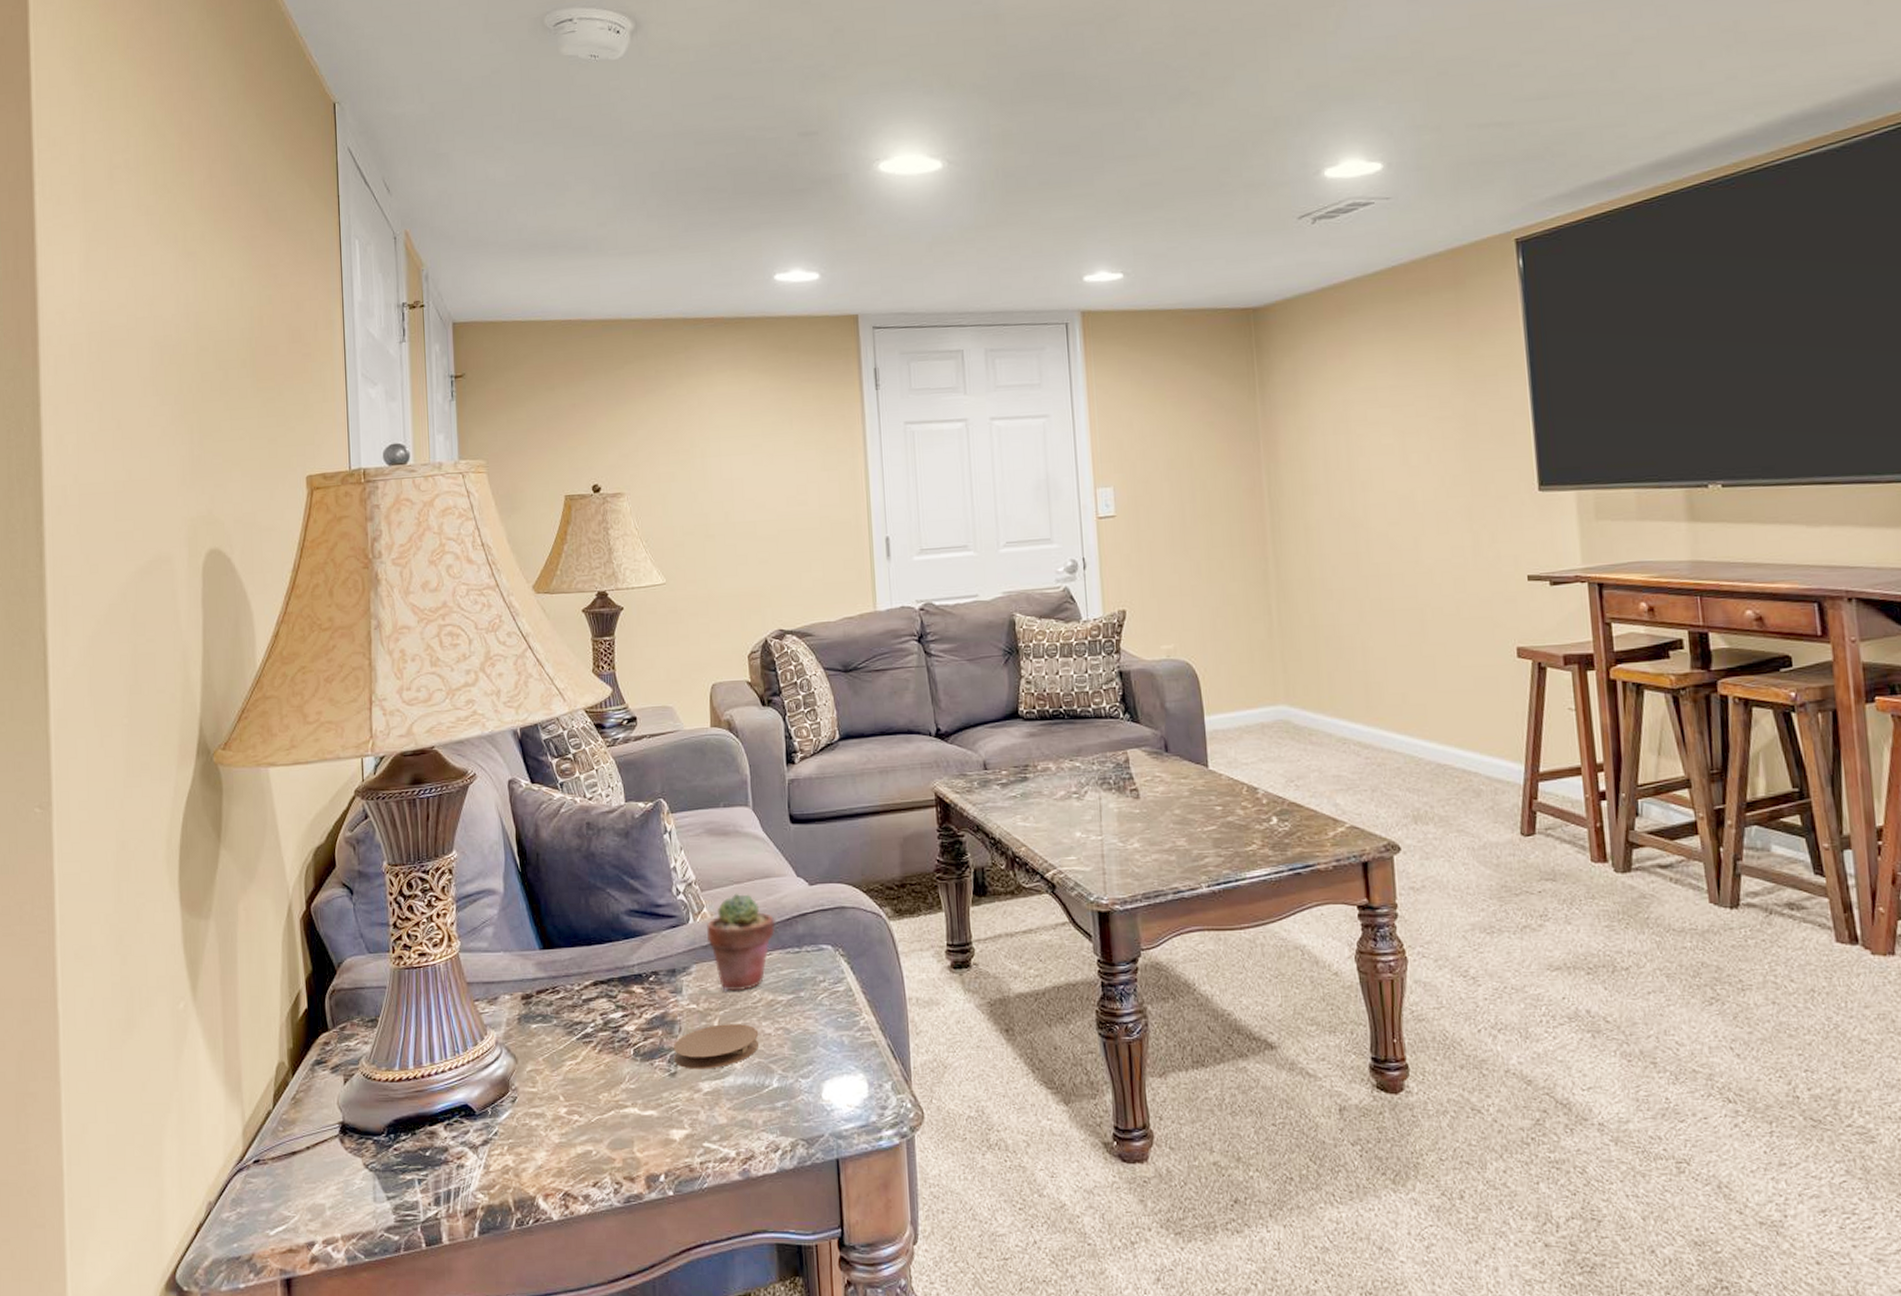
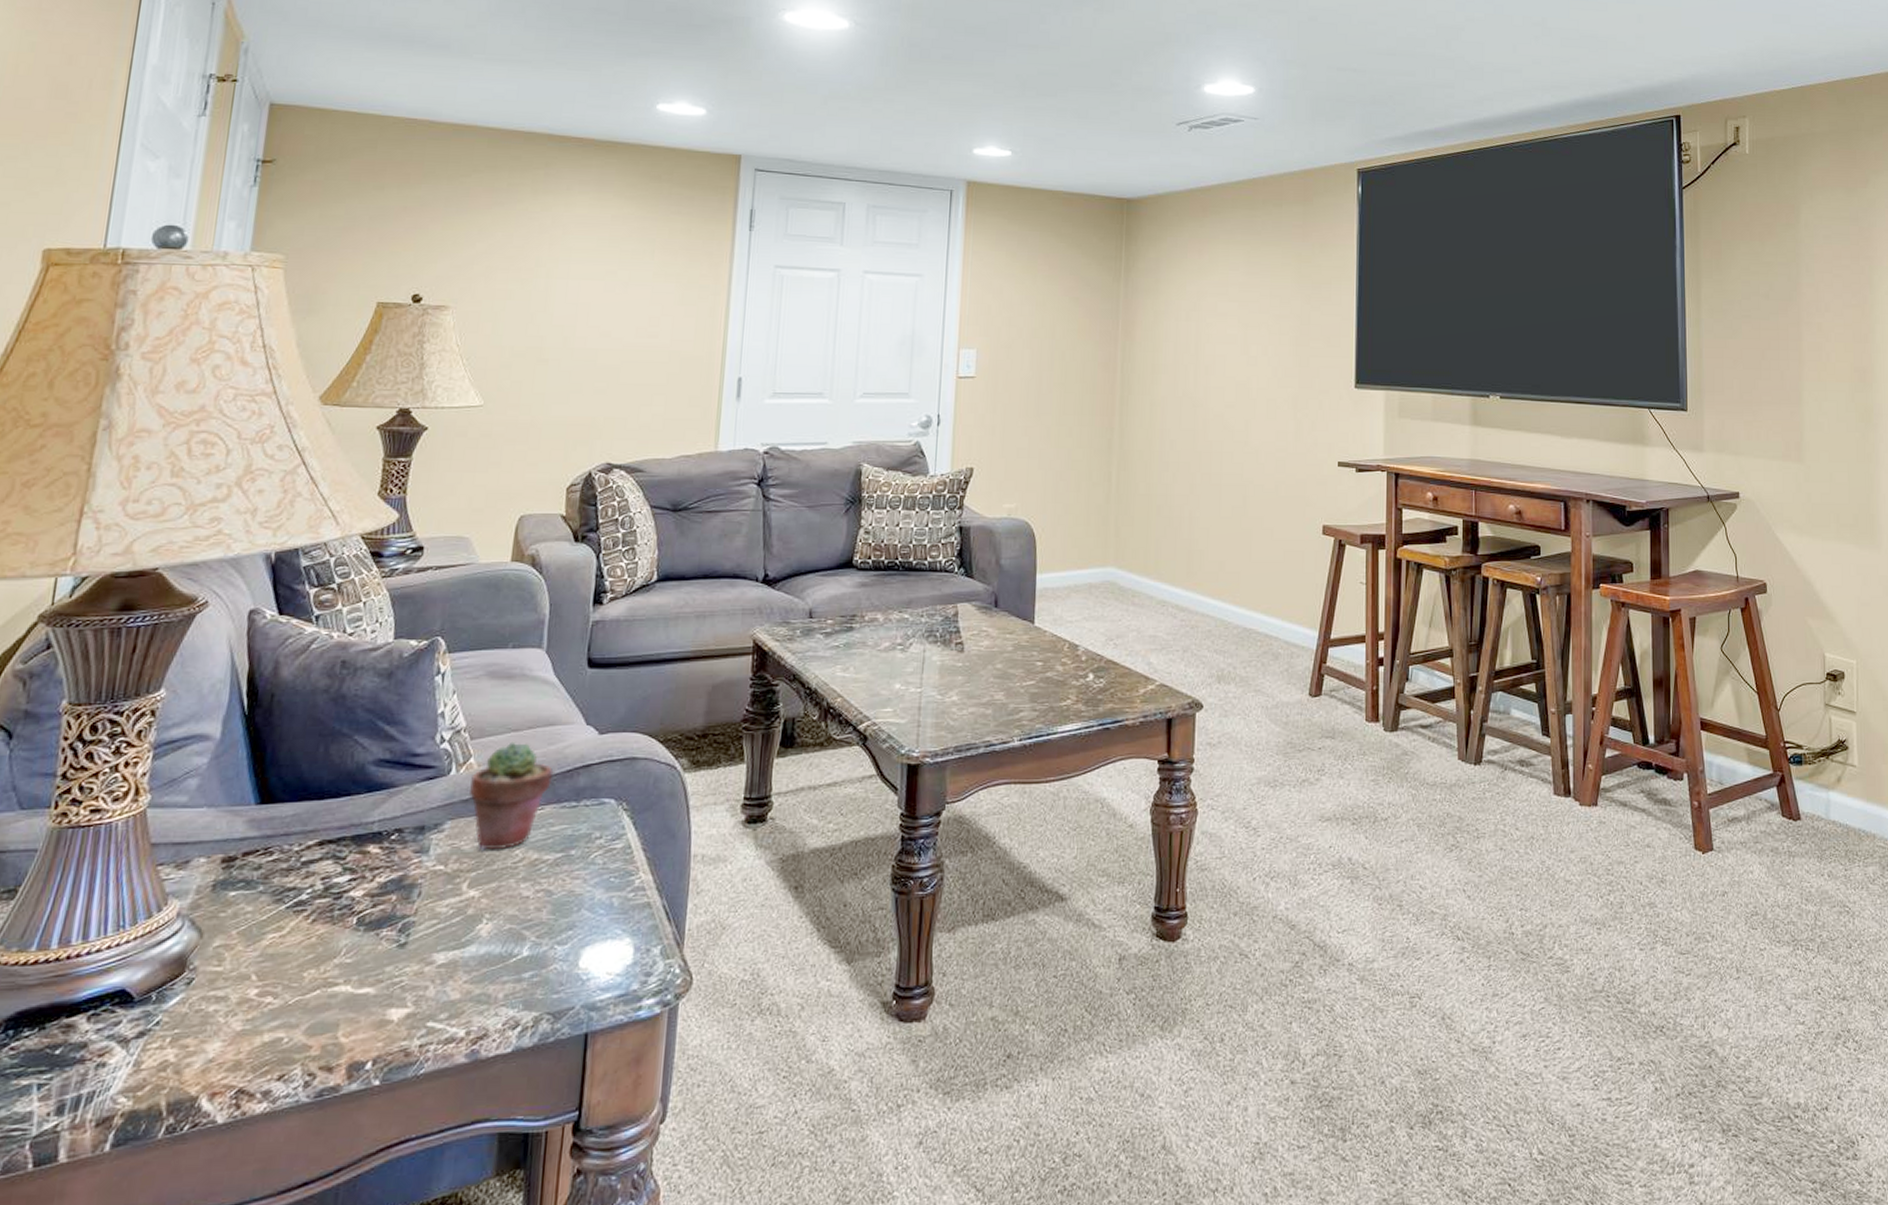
coaster: present [673,1024,759,1070] -> none [405,886,515,939]

